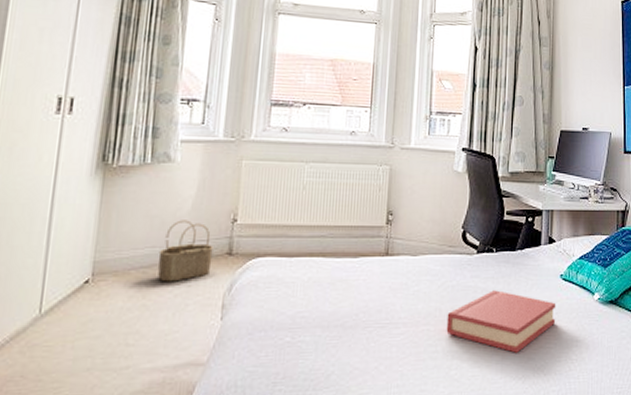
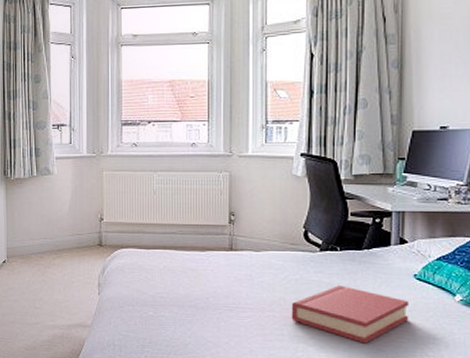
wicker basket: present [158,220,213,282] -> none [49,218,88,265]

